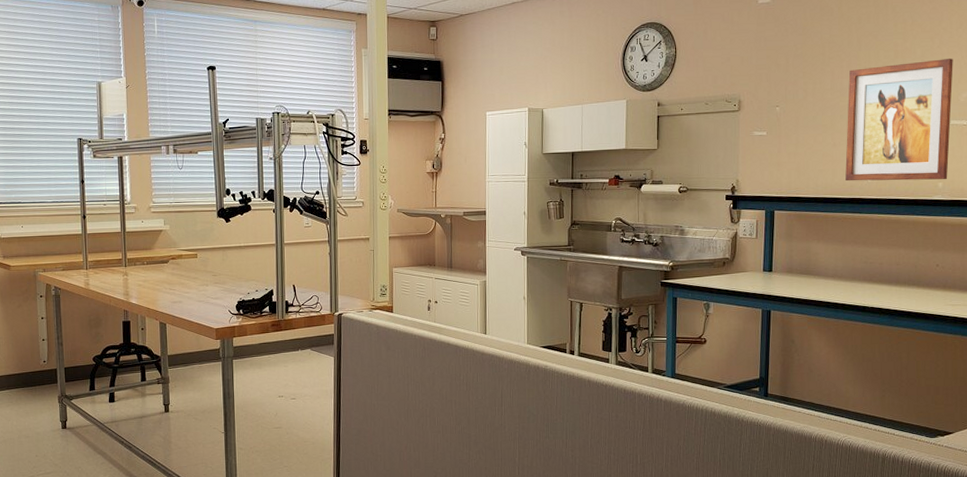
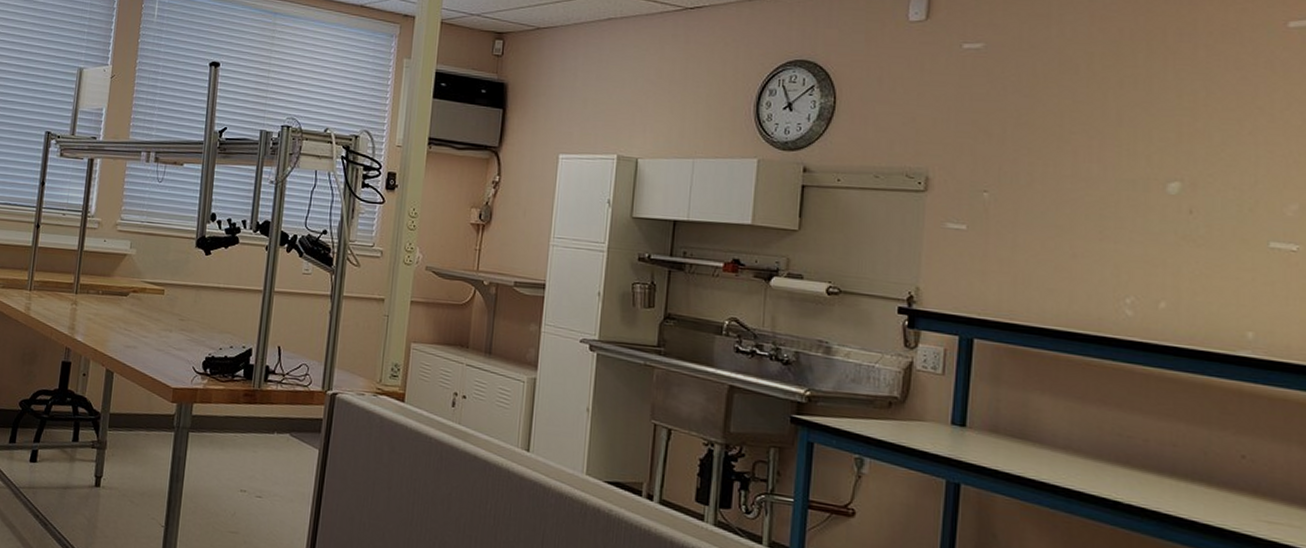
wall art: present [845,59,953,181] -> none [1090,151,1275,329]

